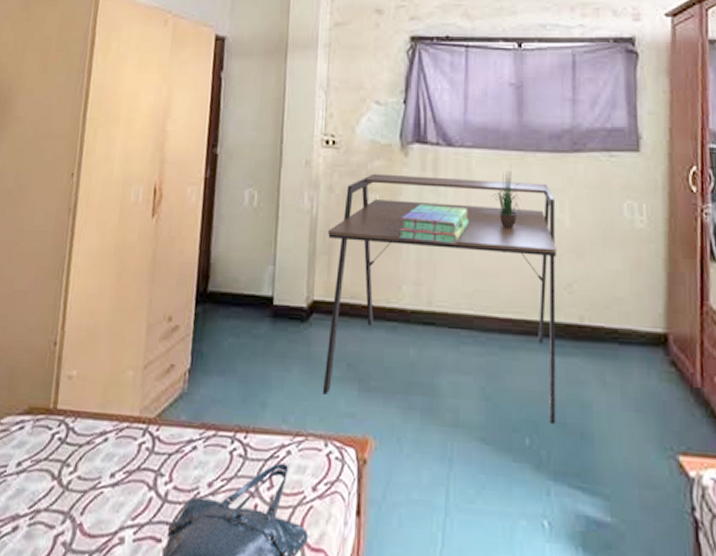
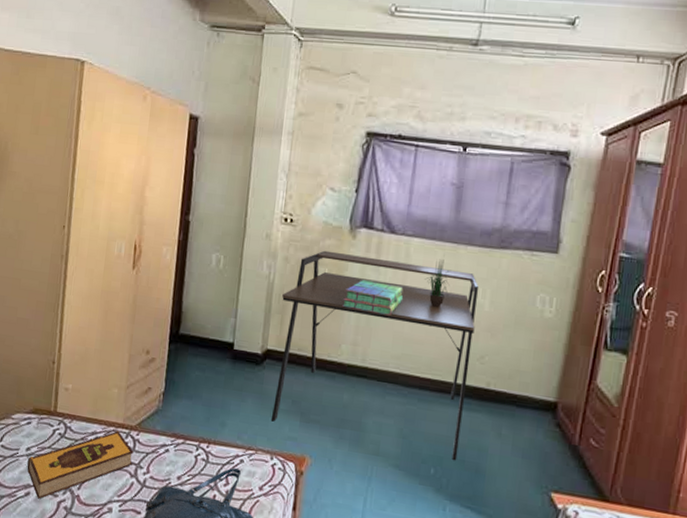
hardback book: none [16,426,153,535] -> present [27,430,134,499]

